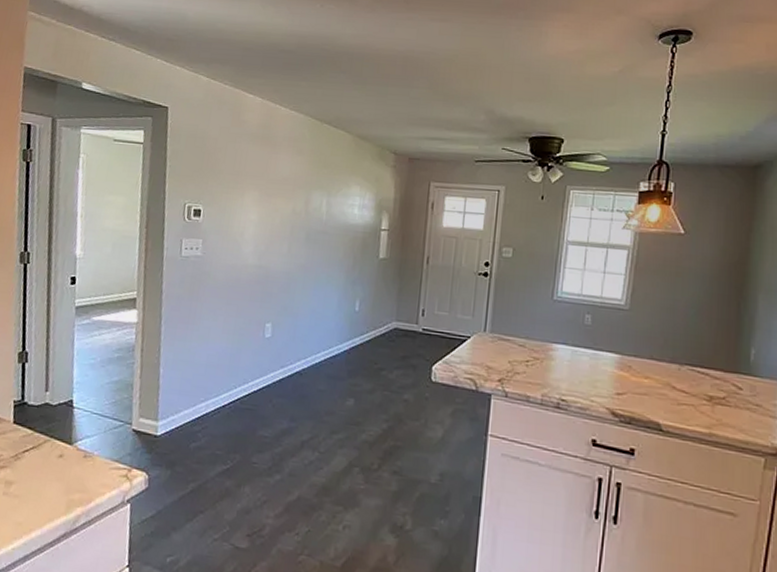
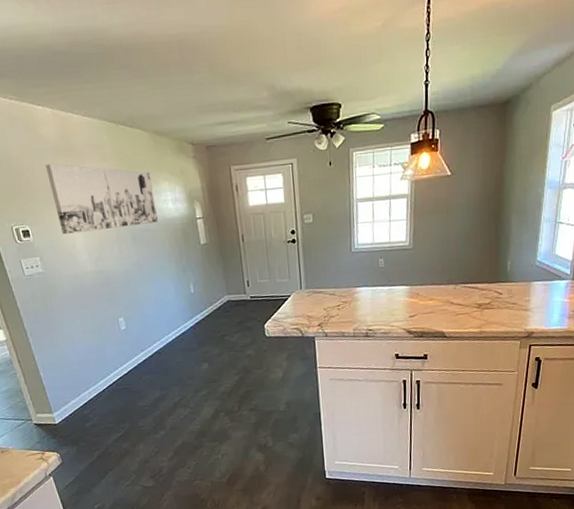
wall art: none [234,149,343,226] -> present [46,164,158,235]

